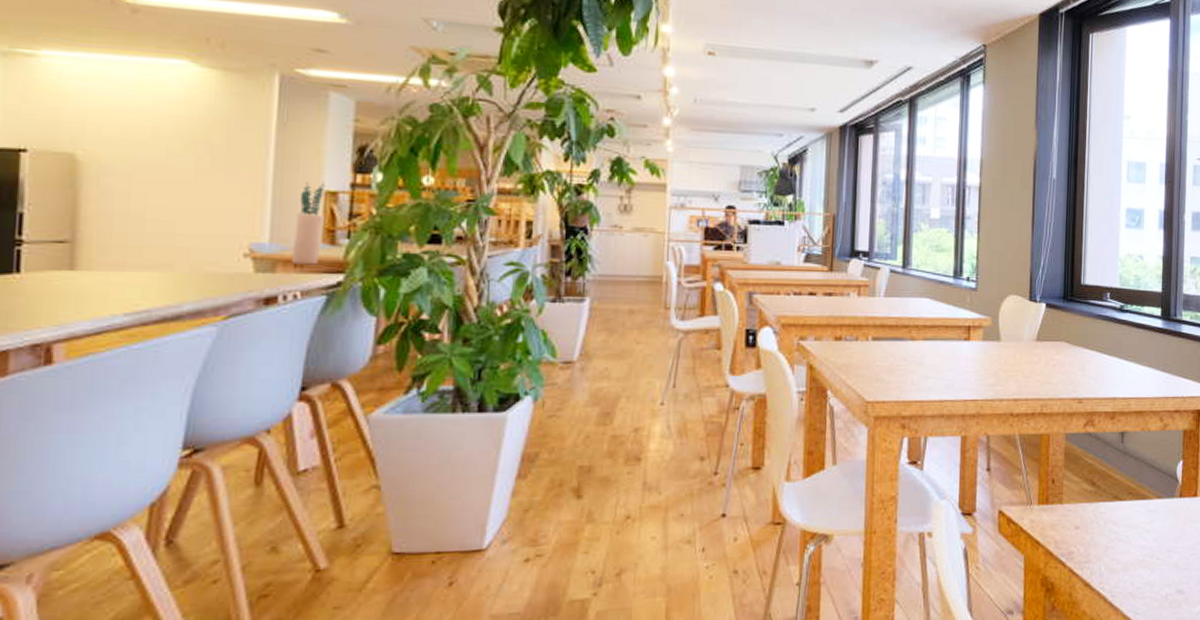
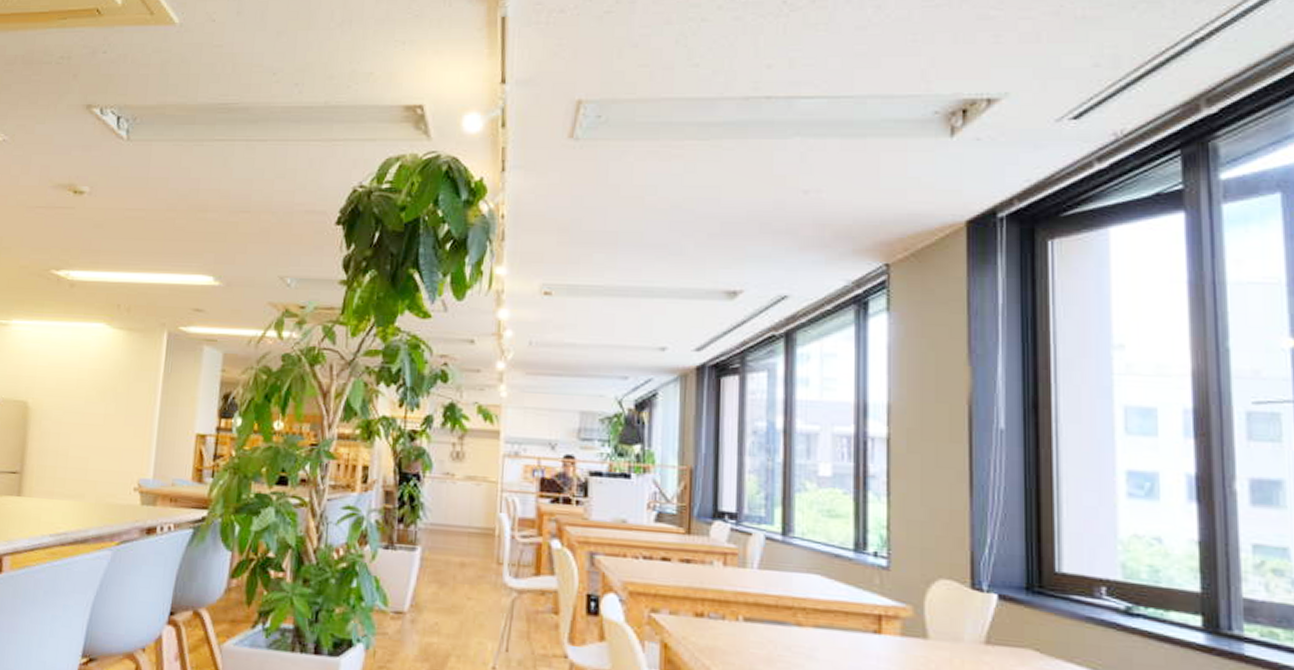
vase: present [291,181,326,265] -> none [168,425,197,501]

